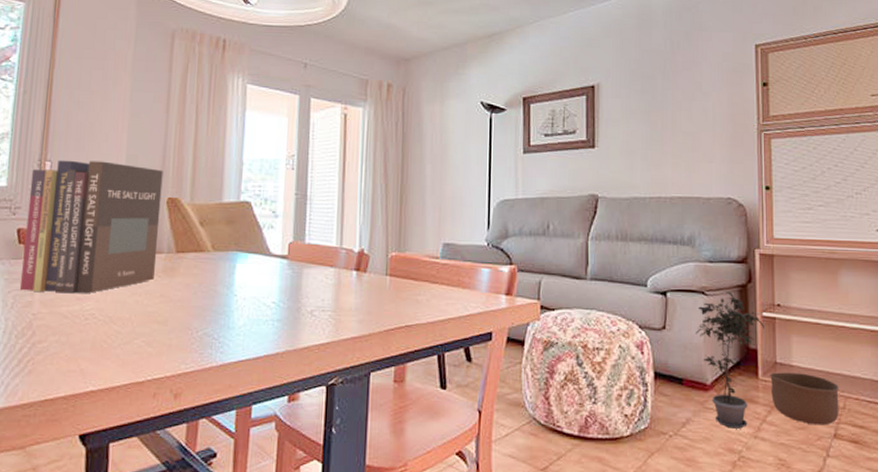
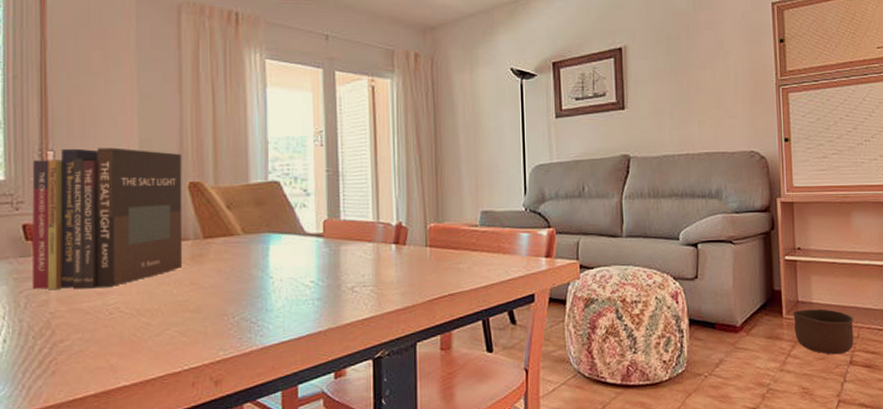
potted plant: present [696,292,764,429] -> none [725,240,787,365]

